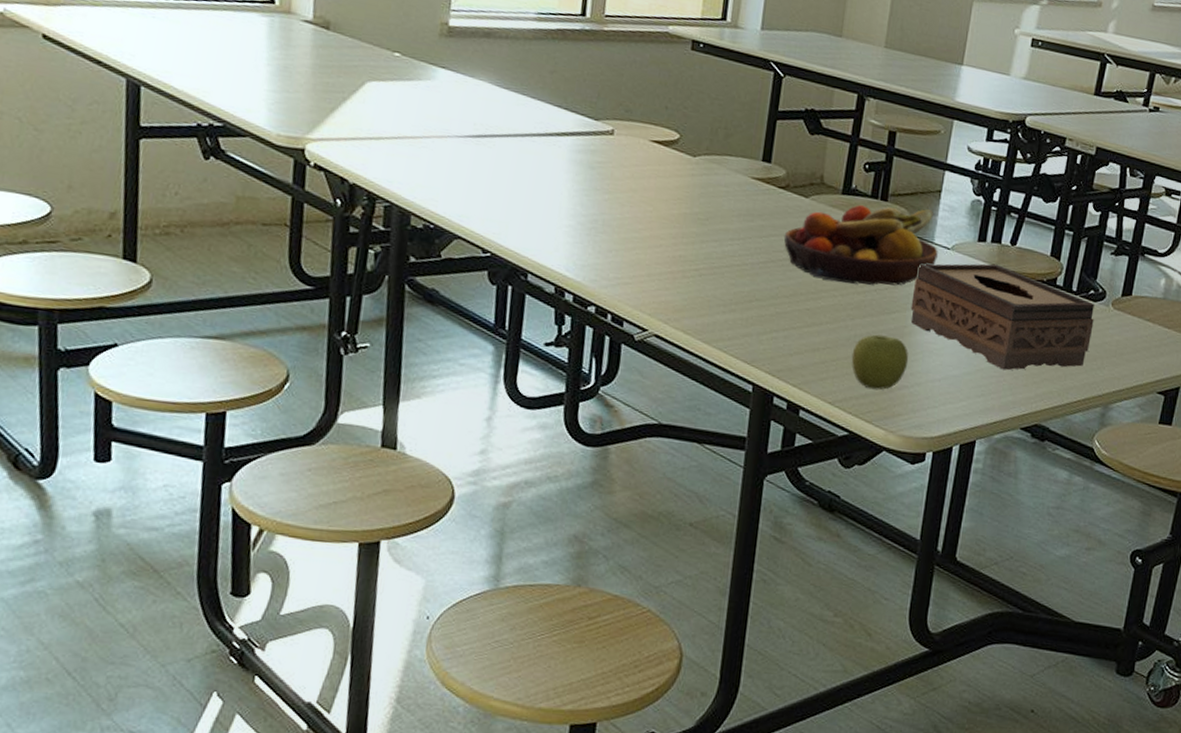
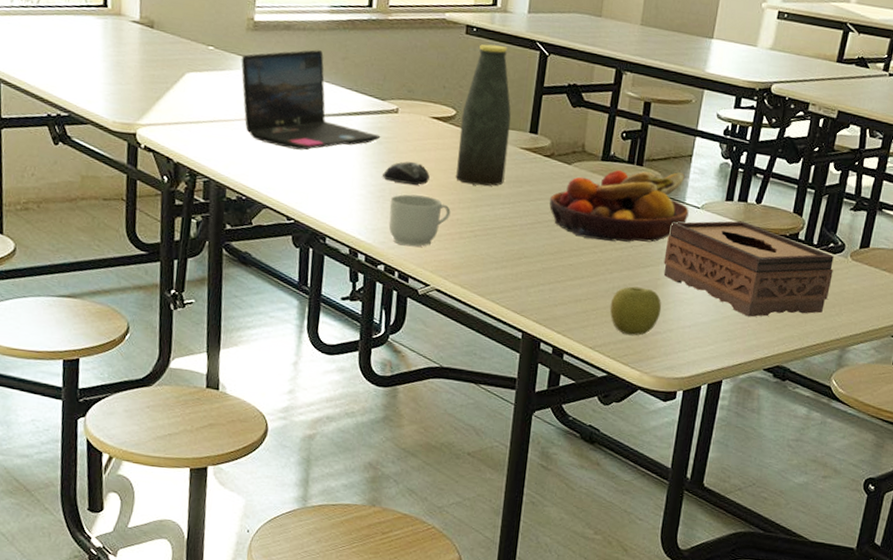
laptop: none [432,61,593,174] -> present [241,50,381,150]
computer mouse: none [595,189,649,217] -> present [383,161,430,186]
mug: none [601,226,673,287] -> present [388,194,451,247]
bottle: none [679,62,742,220] -> present [456,44,511,187]

